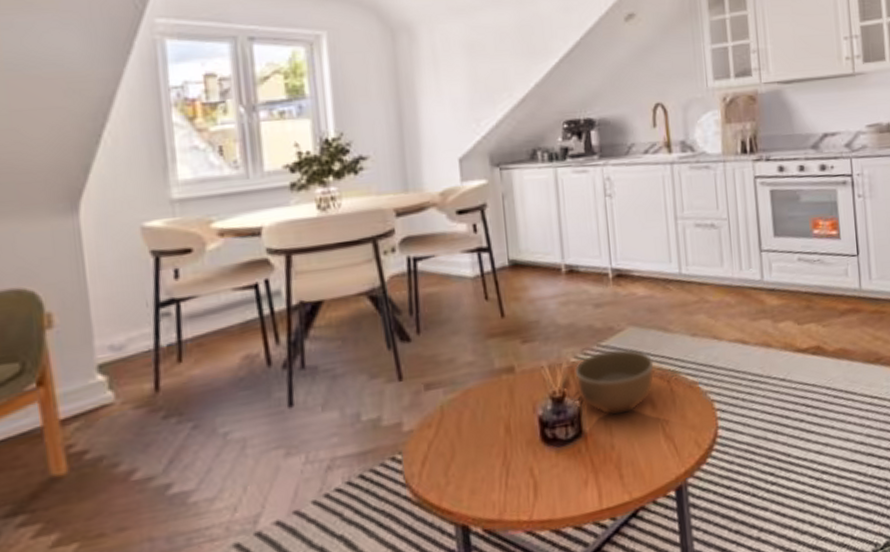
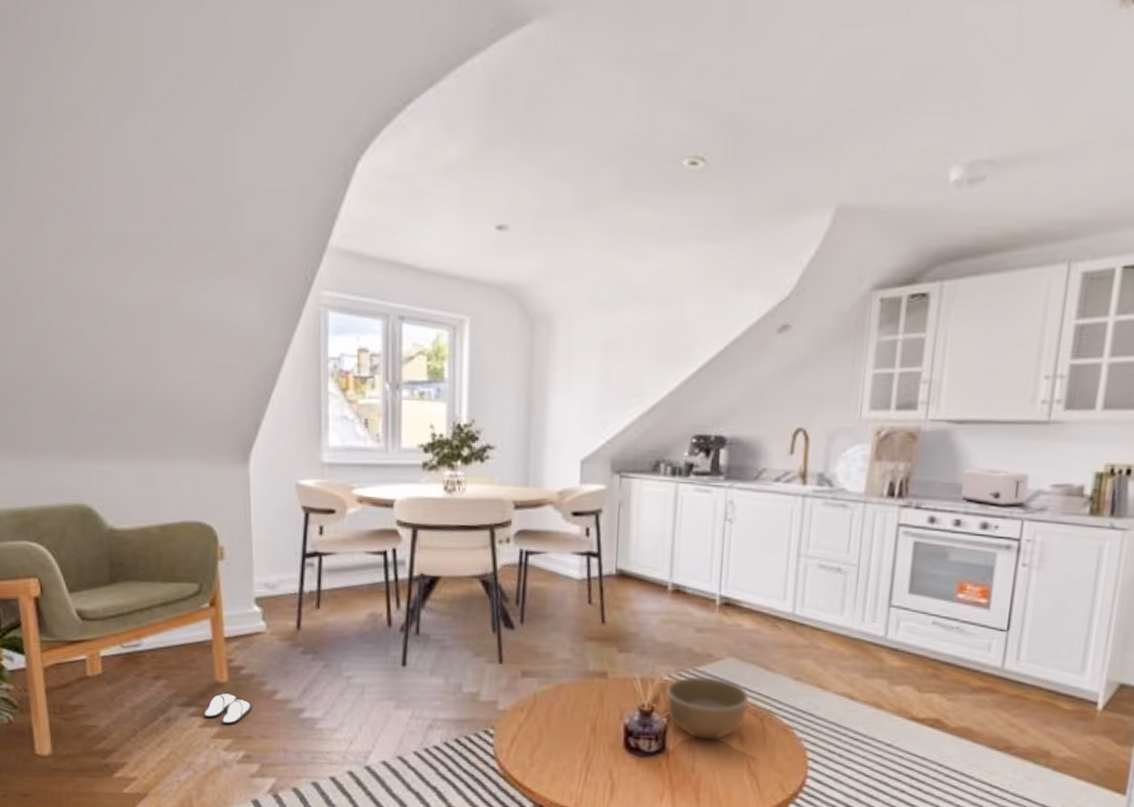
slippers: none [36,486,103,528] -> present [203,693,252,725]
toaster: none [798,117,850,150] -> present [961,468,1029,508]

